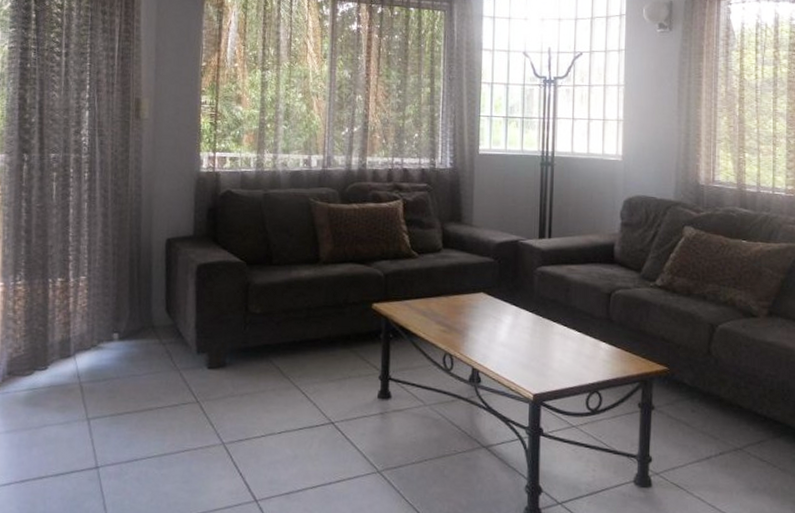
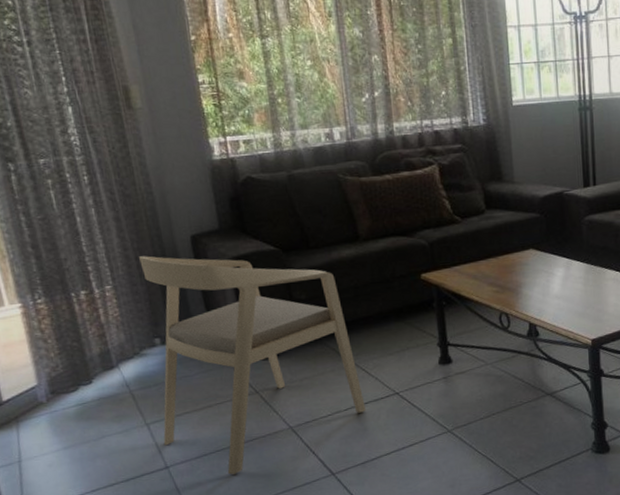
armchair: none [99,252,300,485] -> present [139,256,366,475]

